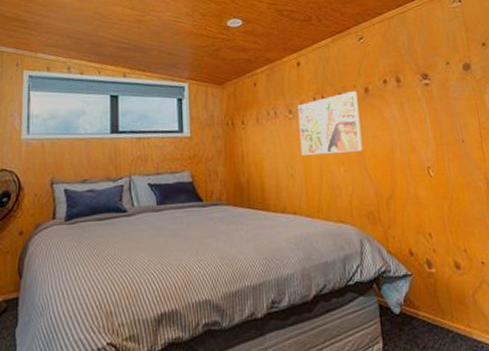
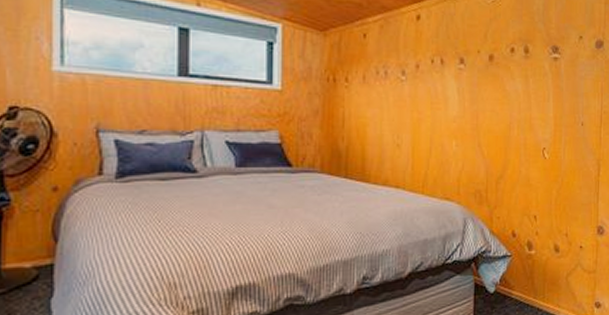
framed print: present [297,91,363,155] -> none [411,57,480,125]

